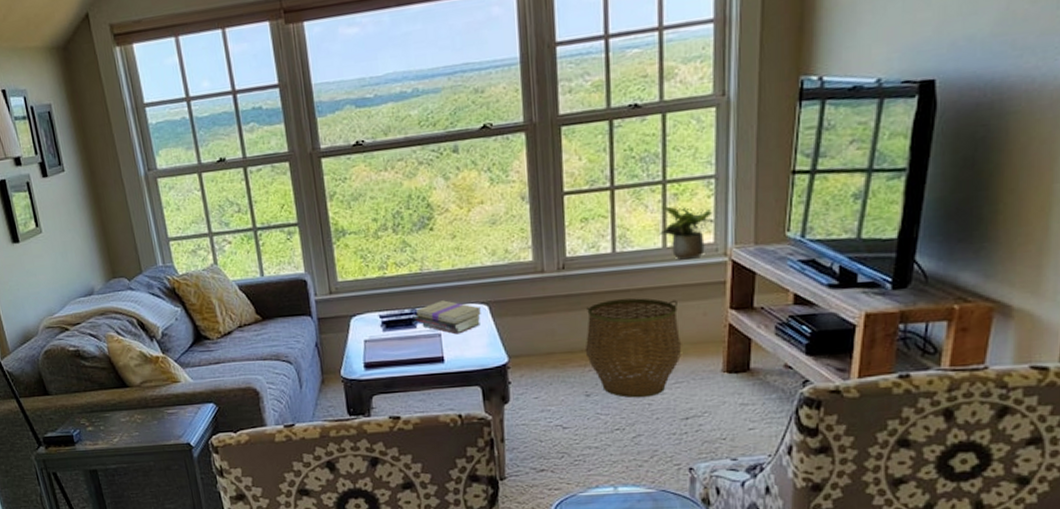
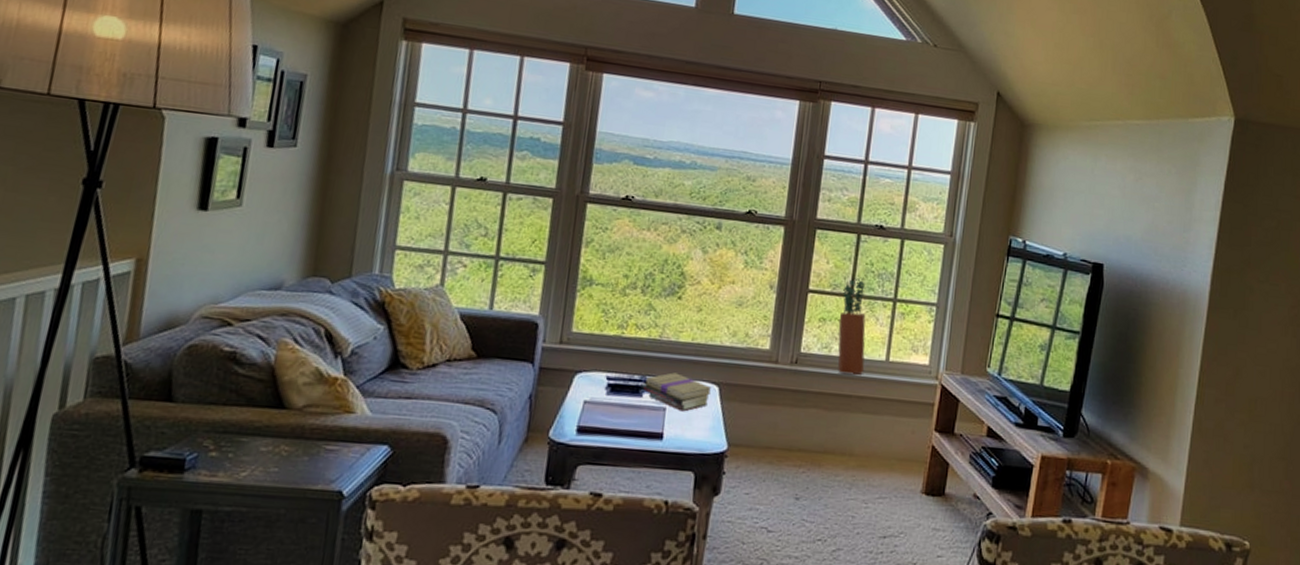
basket: present [585,298,682,398] -> none [802,403,891,509]
vase: none [602,166,640,271] -> present [837,275,866,375]
potted plant: present [658,206,714,260] -> none [884,322,931,377]

